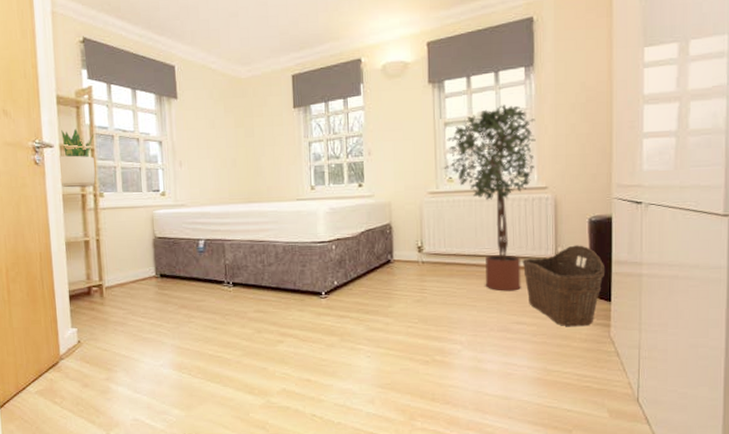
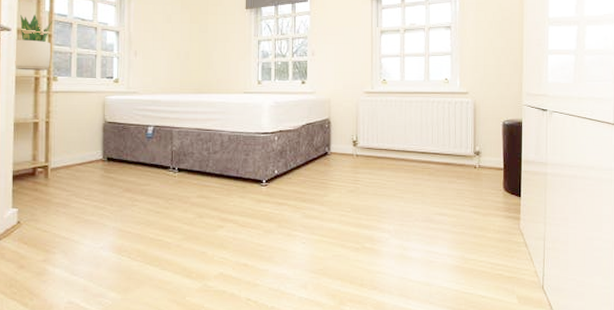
potted tree: present [441,105,536,291] -> none [376,18,459,185]
wicker basket: present [522,245,606,327] -> none [445,145,516,219]

